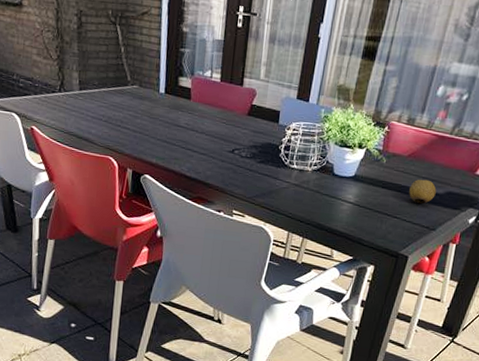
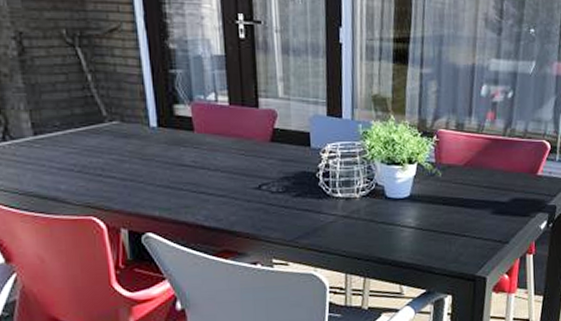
fruit: present [409,179,437,204] -> none [473,188,501,217]

